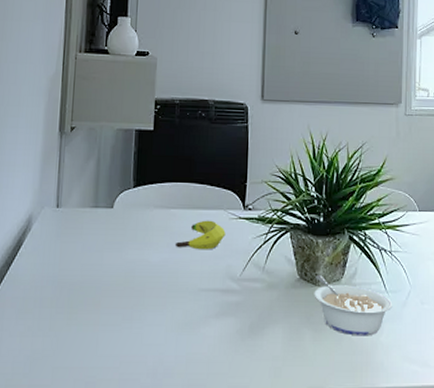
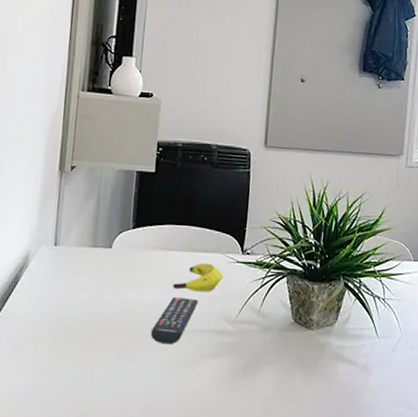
remote control: none [155,256,202,305] -> present [150,297,199,345]
legume: present [314,275,393,336] -> none [307,319,383,379]

